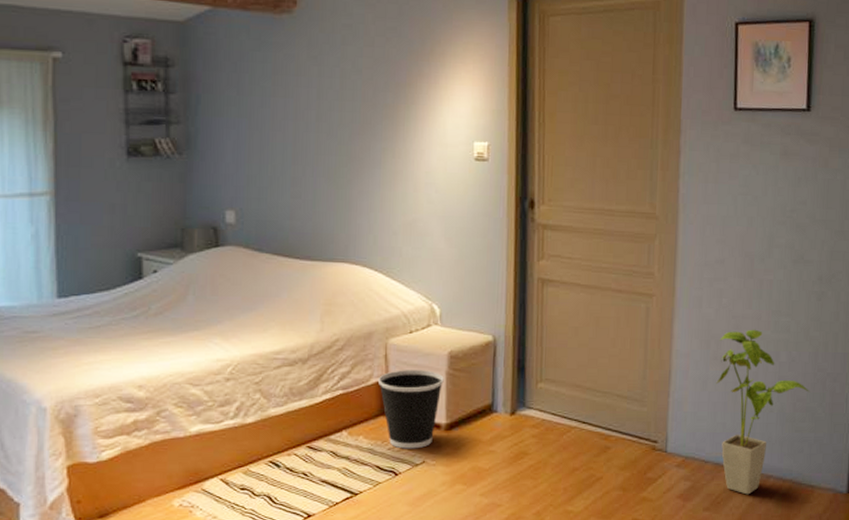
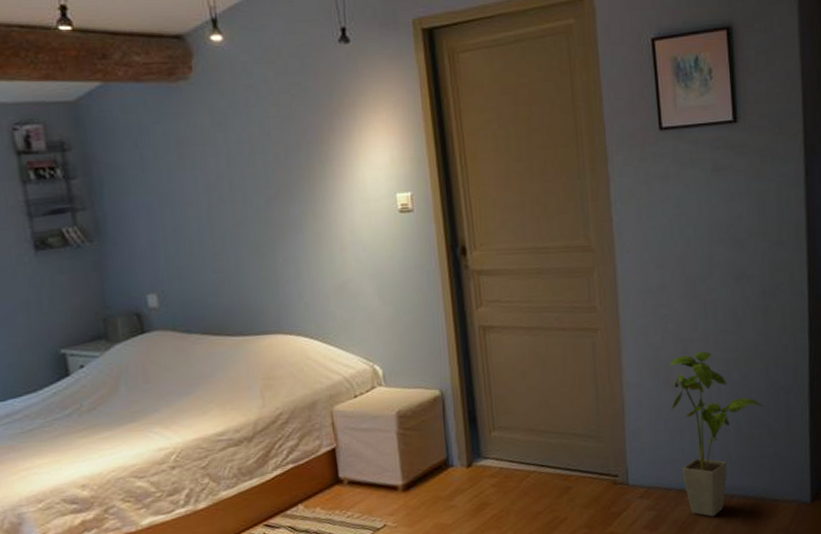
wastebasket: present [377,370,444,449] -> none [327,433,396,515]

